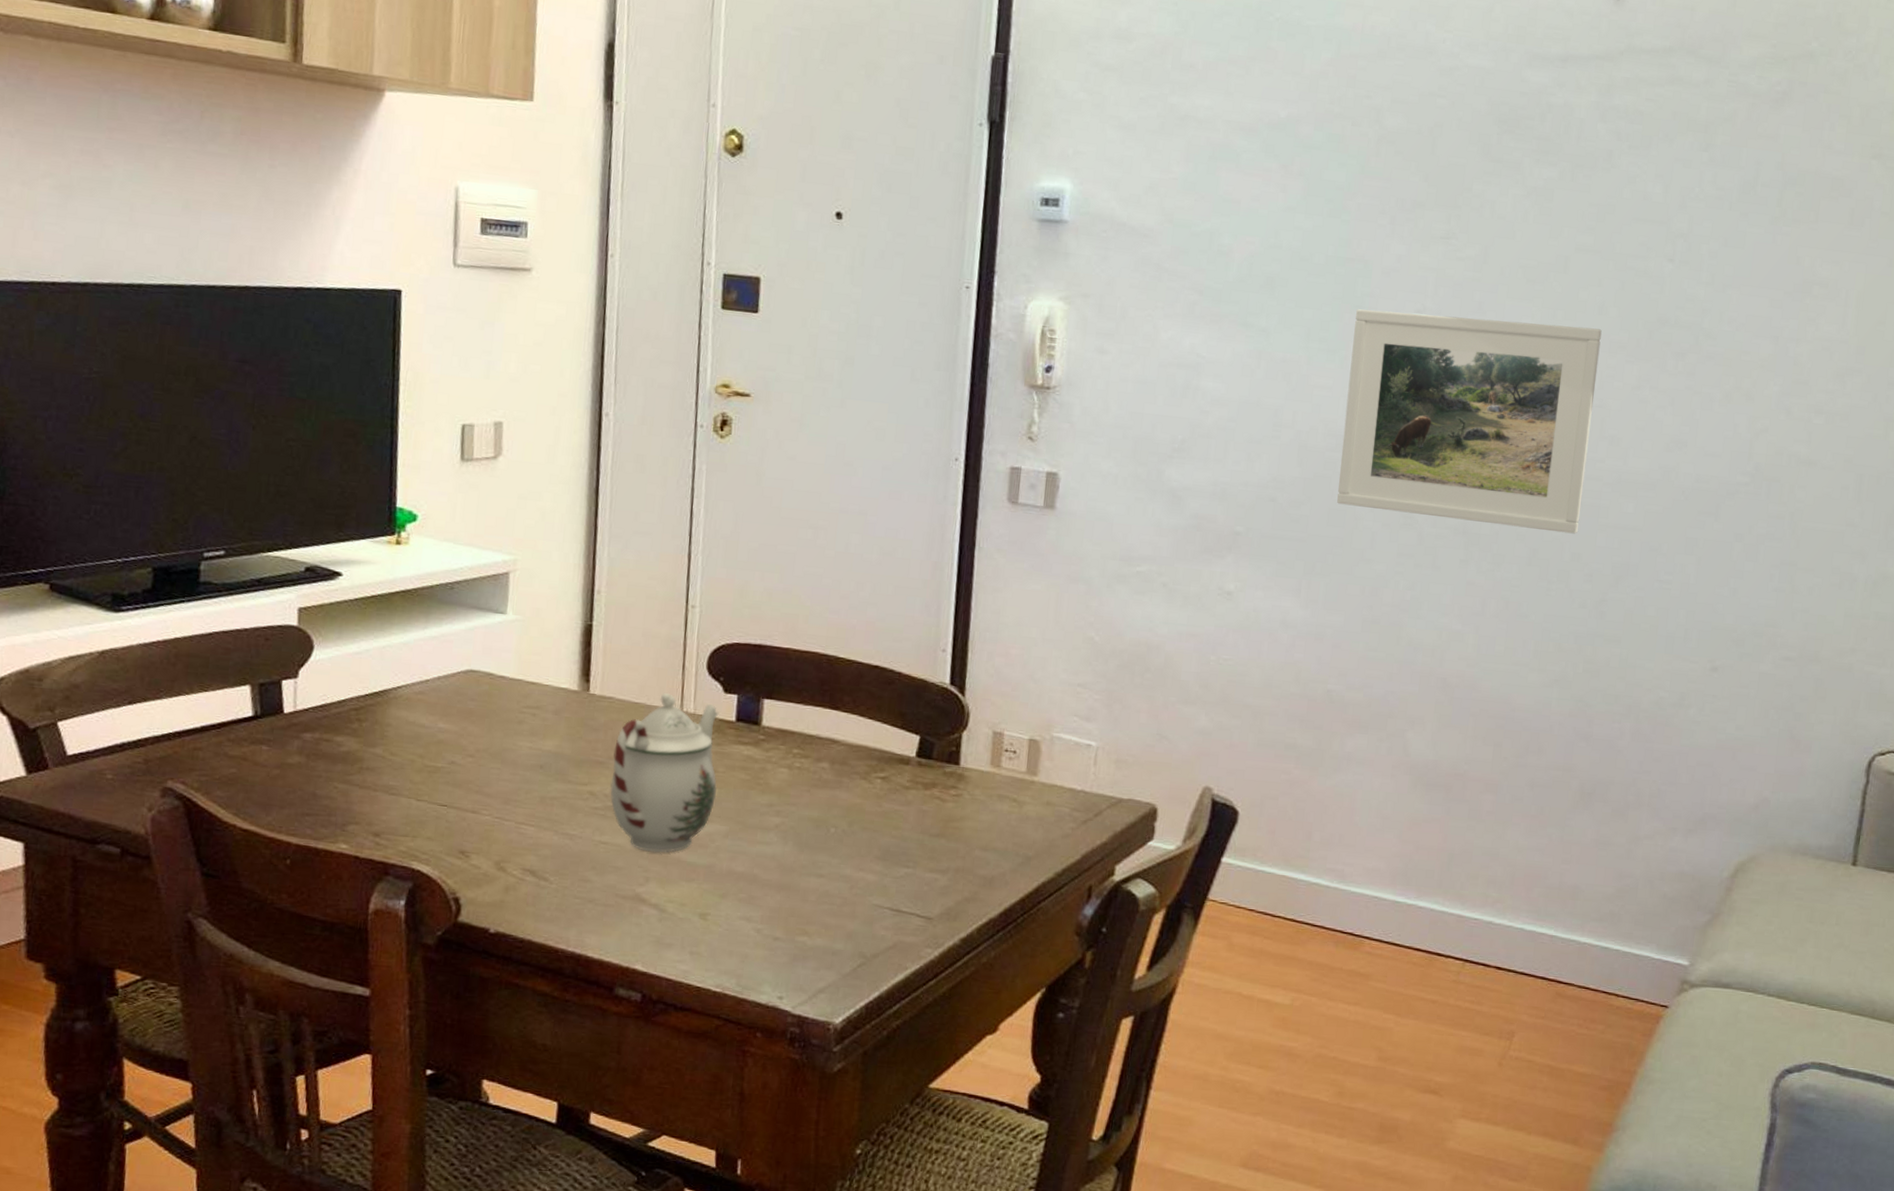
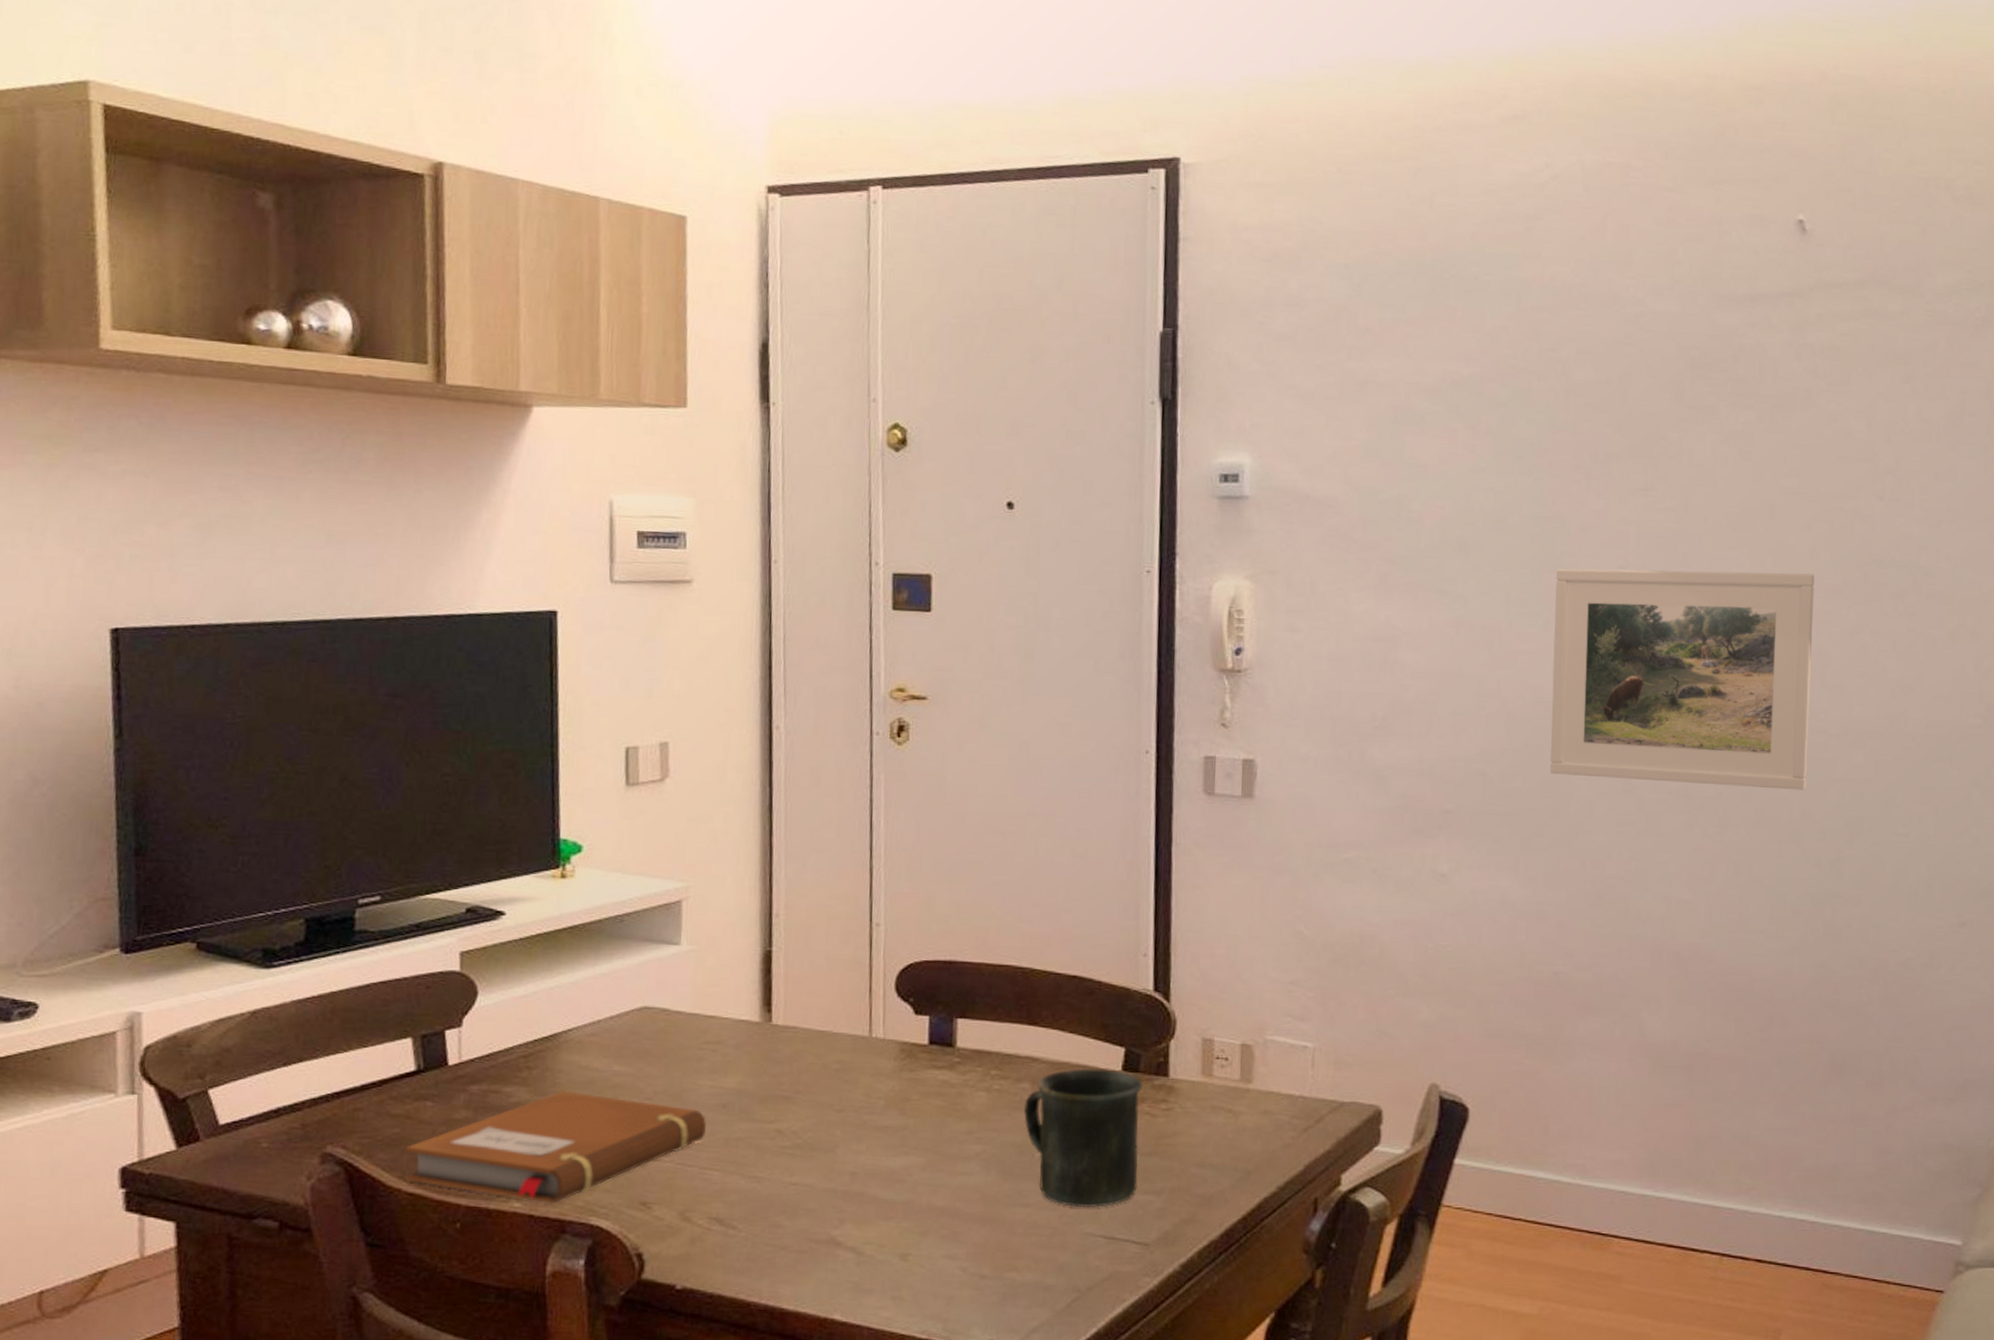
notebook: none [240,743,524,848] -> present [405,1090,707,1204]
teapot: present [610,693,719,853] -> none [798,1019,913,1191]
mug: none [822,752,935,882] -> present [1024,1068,1143,1208]

